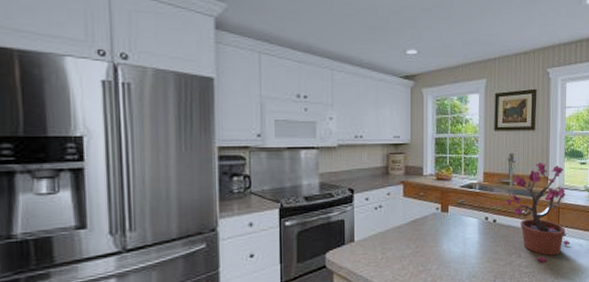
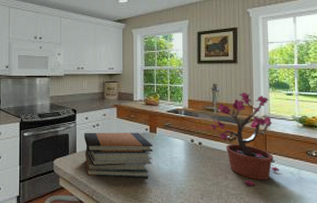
book stack: none [364,213,445,268] -> present [84,132,153,178]

